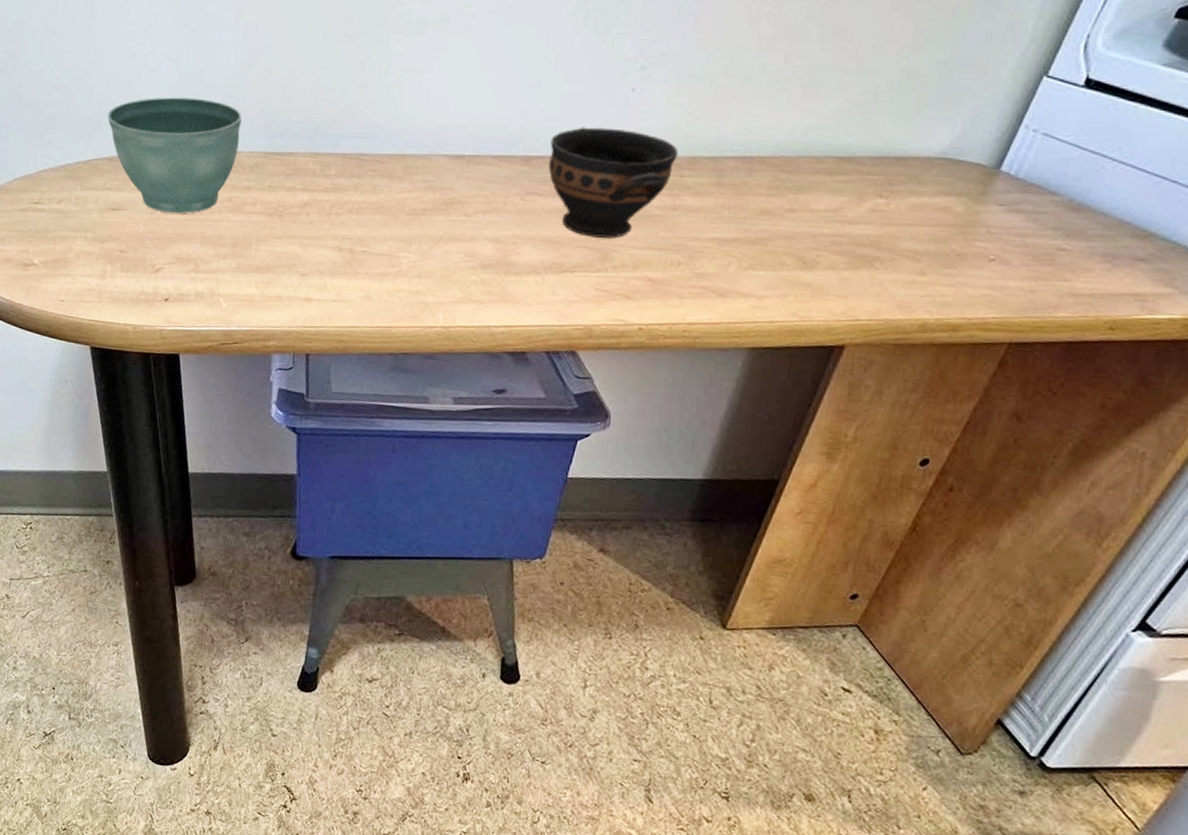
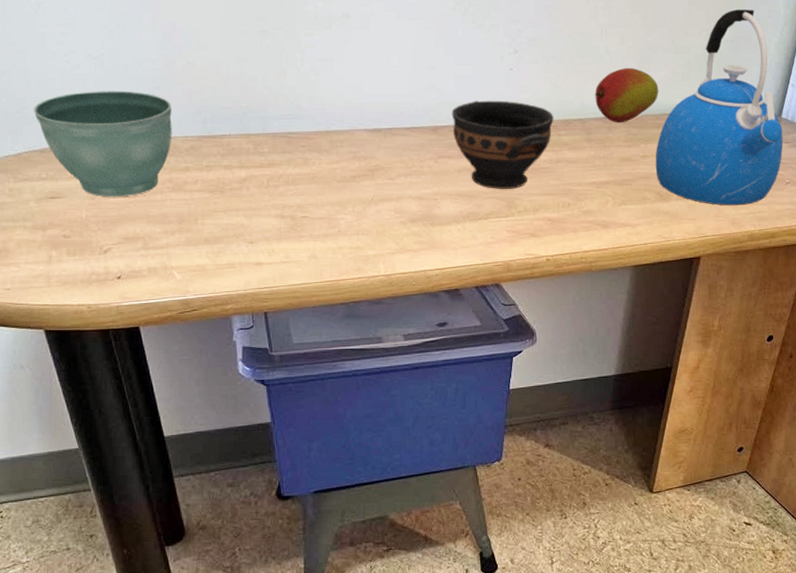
fruit: none [736,94,827,165] -> present [595,68,659,123]
kettle: none [802,19,999,284] -> present [655,9,783,206]

